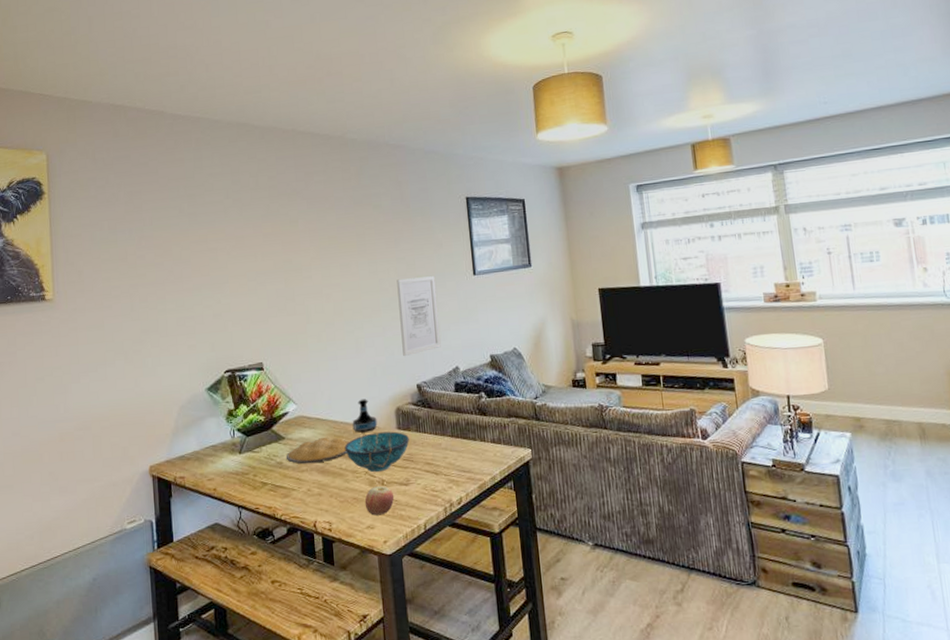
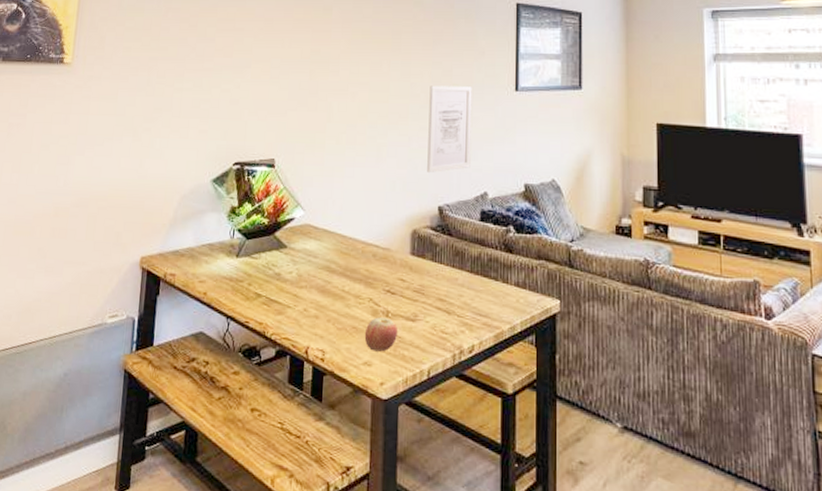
plate: present [287,438,349,464] -> none [286,253,356,281]
decorative bowl: present [344,431,409,473] -> none [350,255,423,302]
tequila bottle: present [352,399,378,433] -> none [362,214,390,253]

